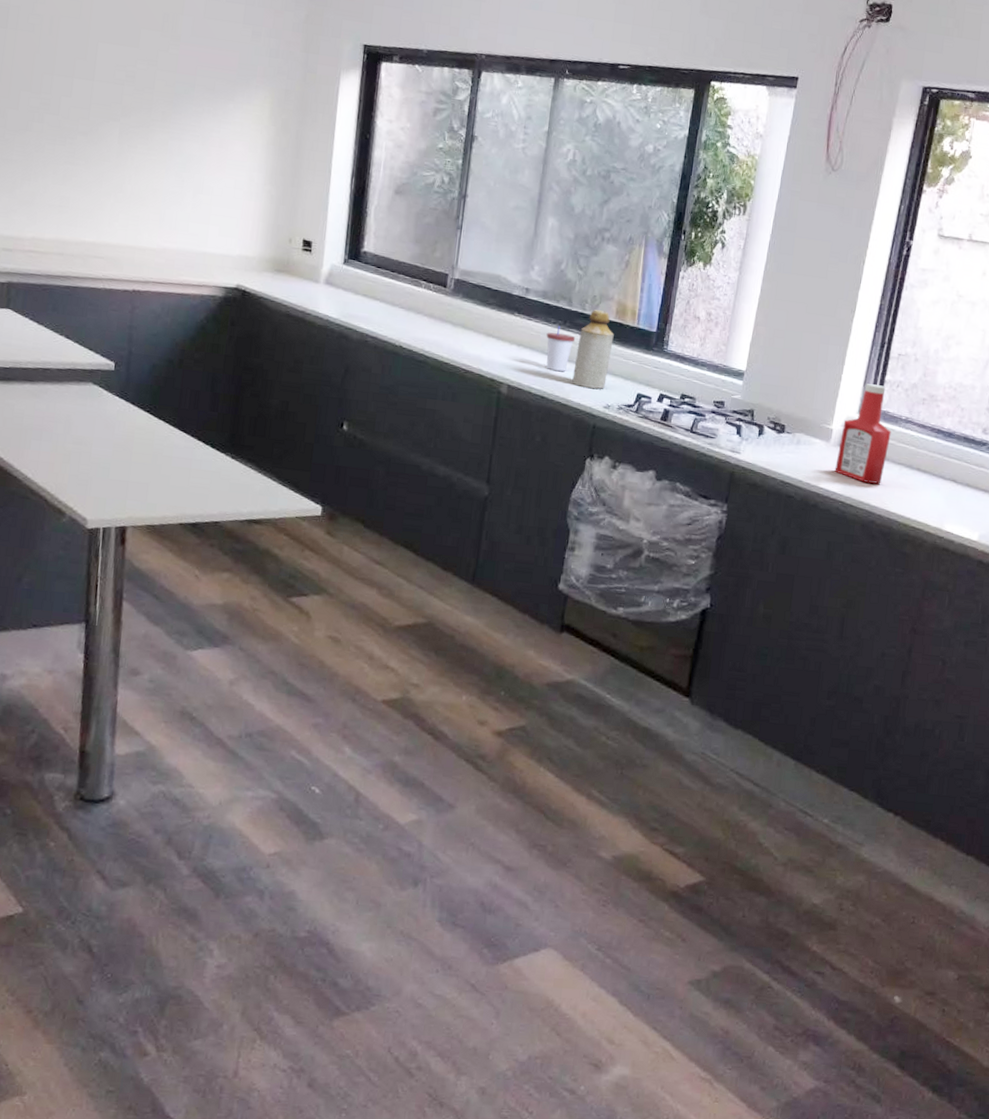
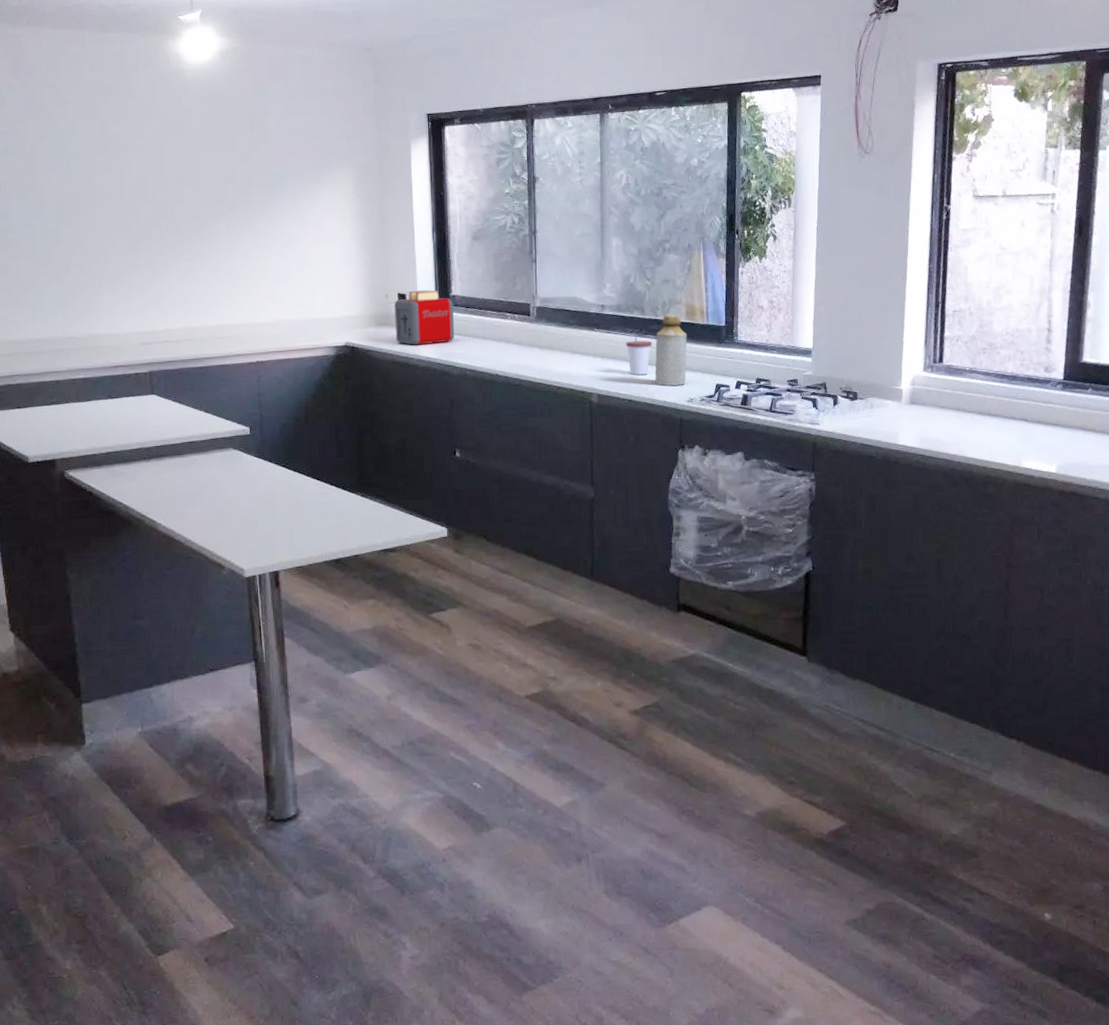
toaster: none [293,238,364,302] -> present [394,290,455,345]
ketchup bottle: present [835,383,891,484] -> none [910,342,958,434]

